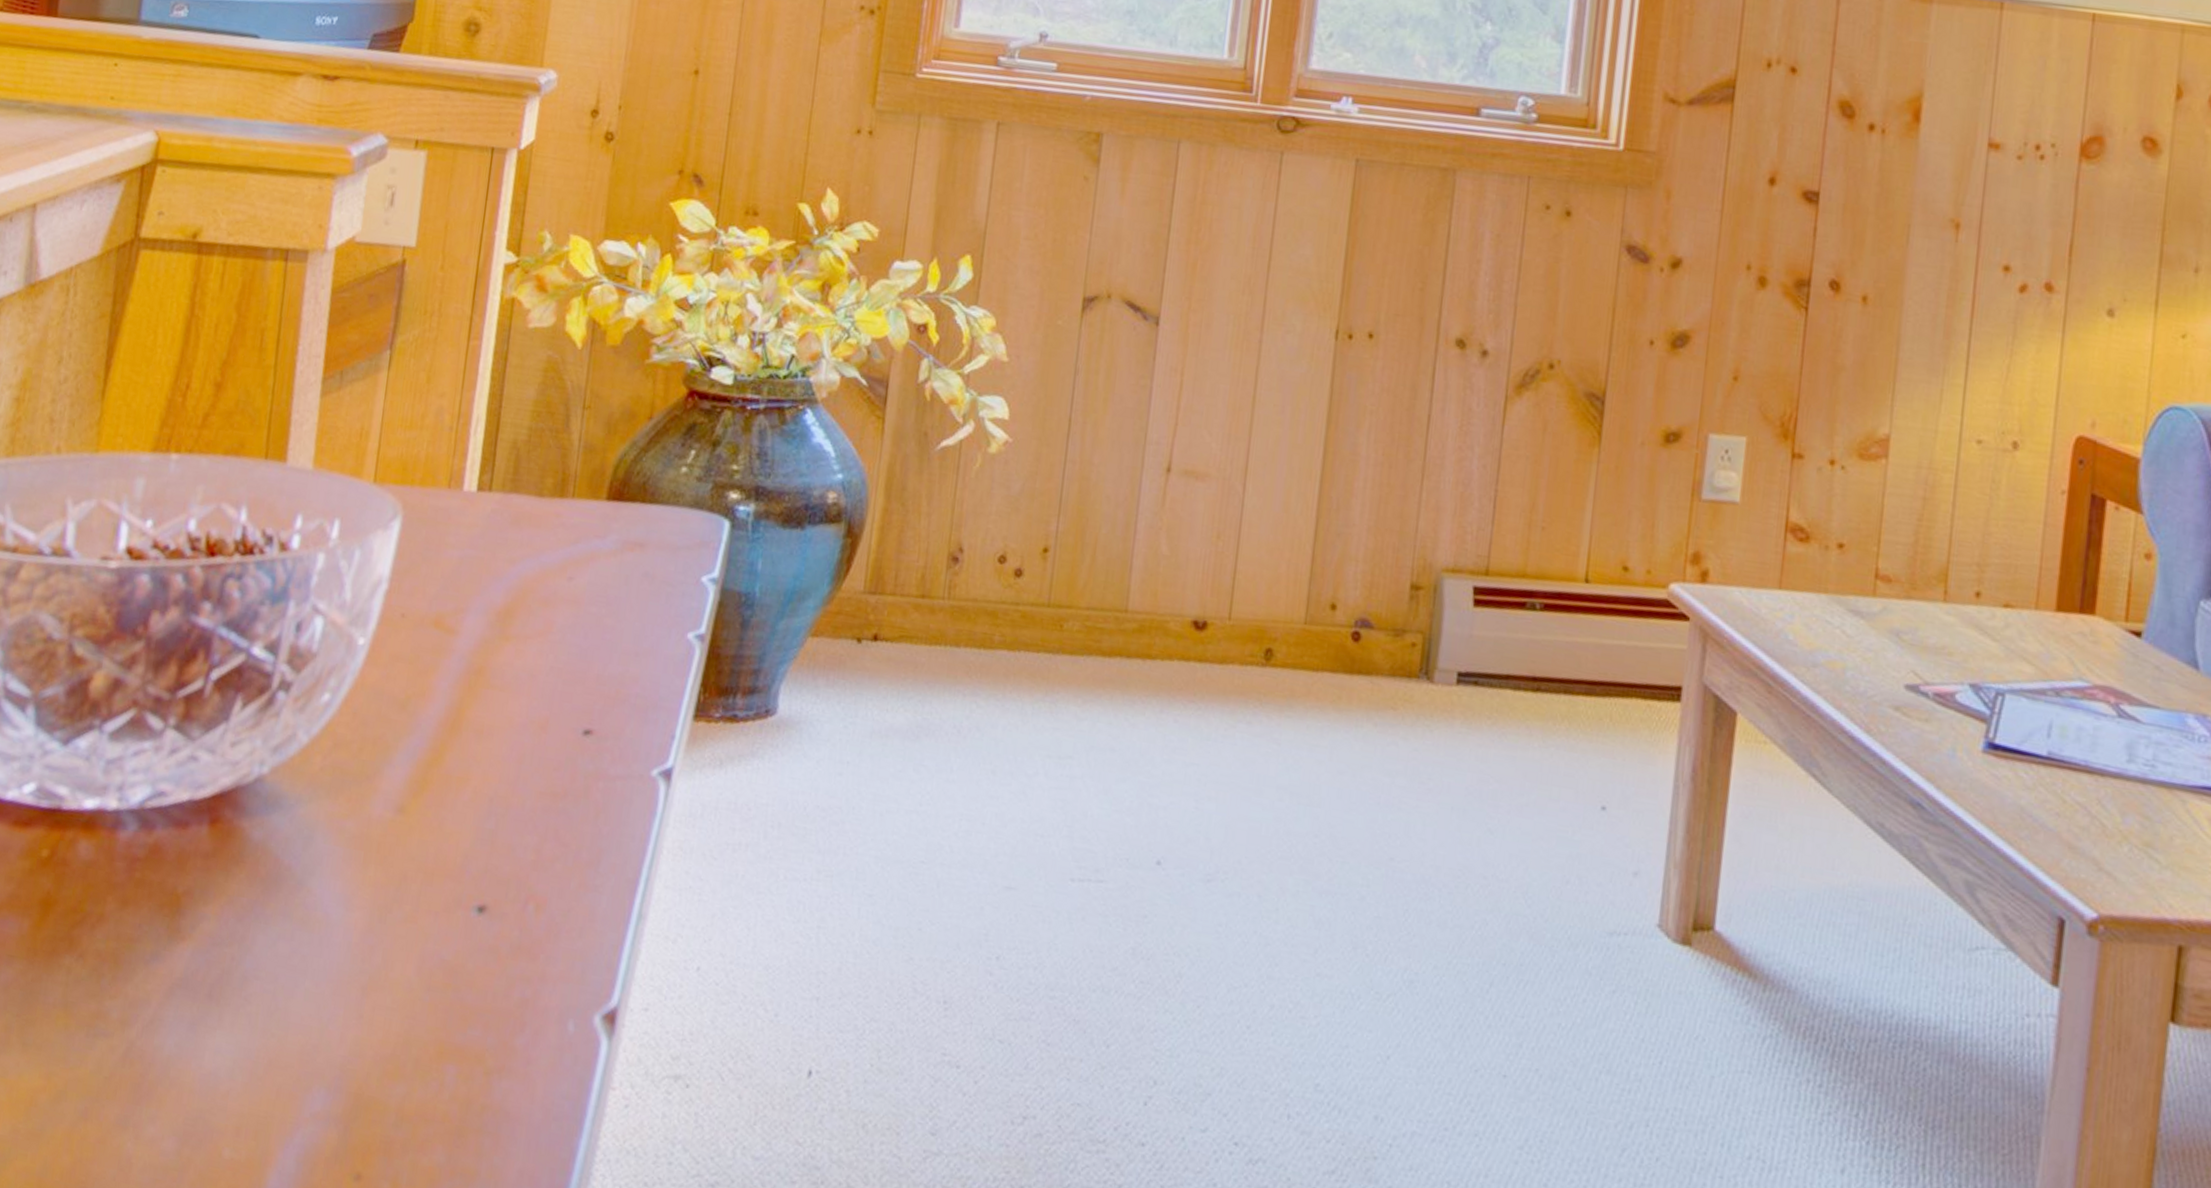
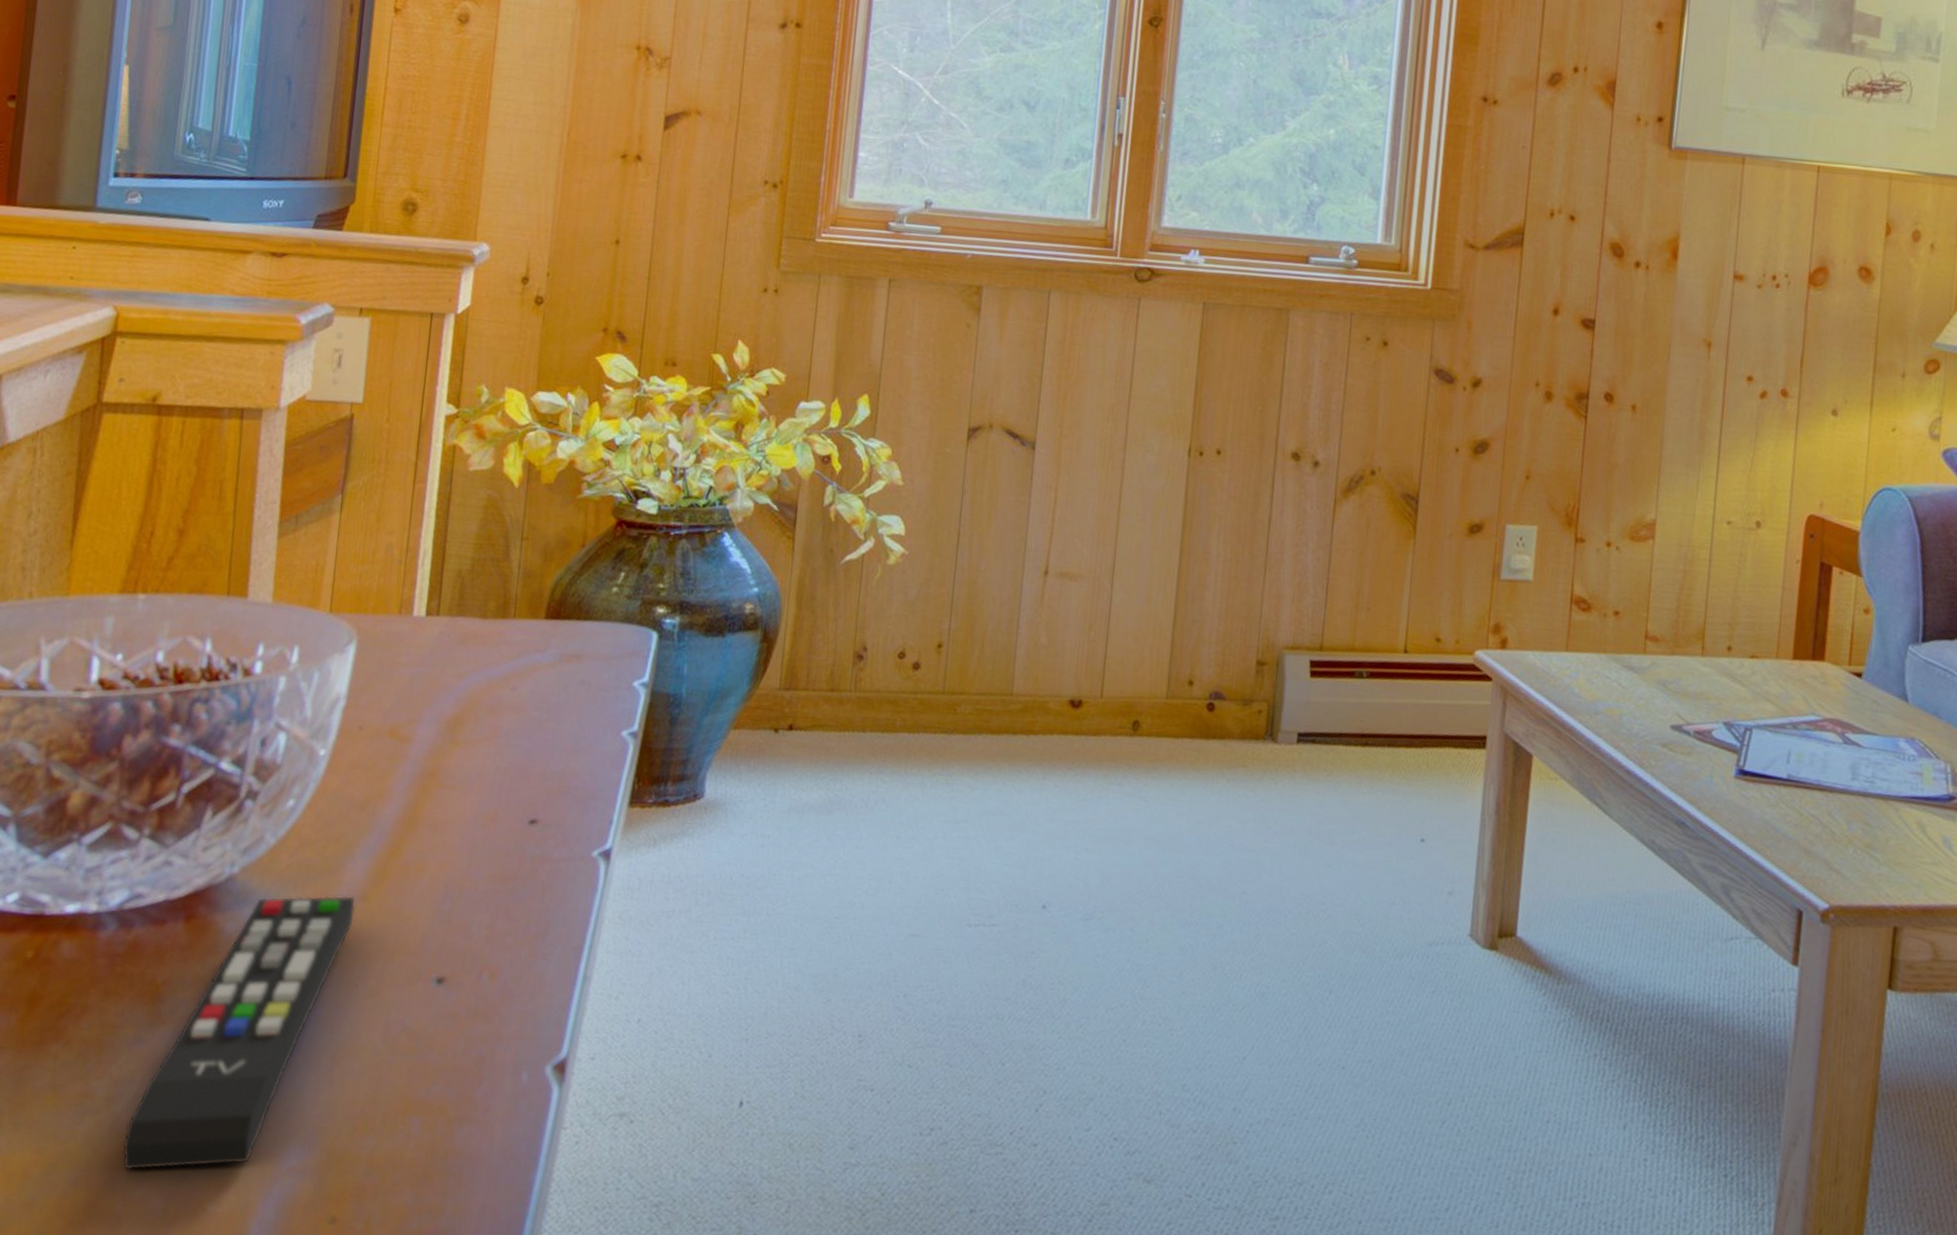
remote control: none [135,802,394,1106] -> present [122,895,357,1171]

